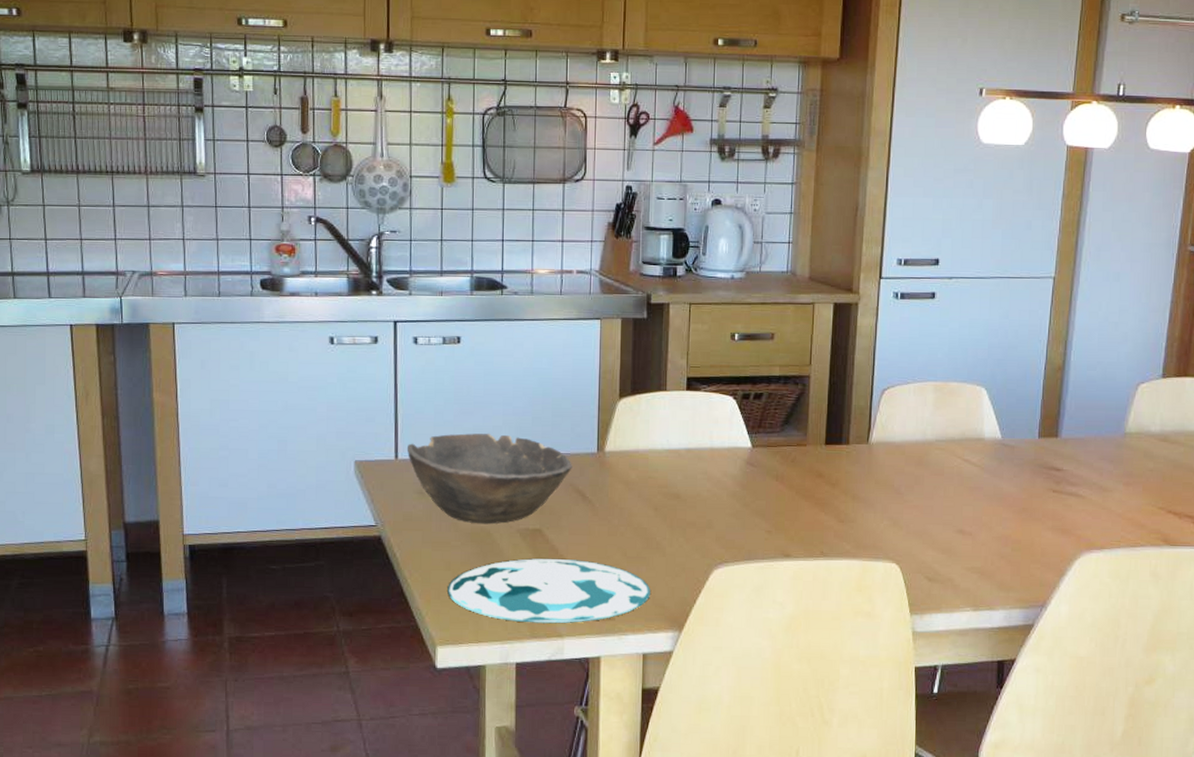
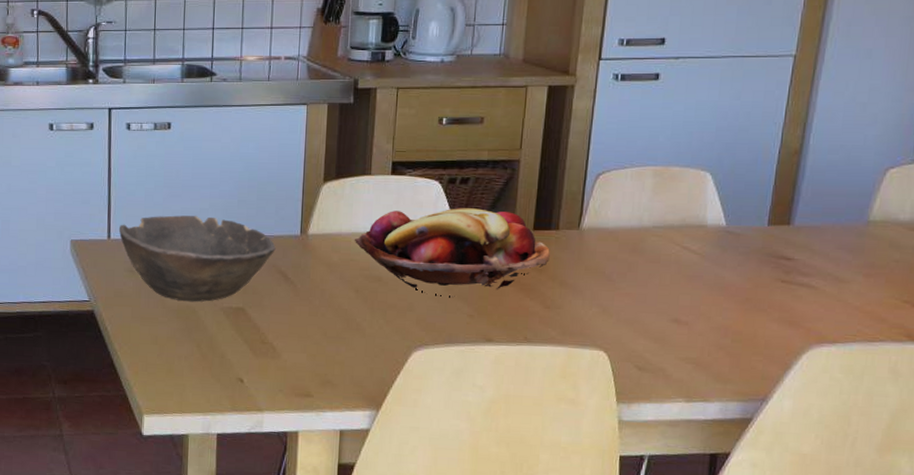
plate: present [448,558,650,624] -> none [154,335,349,399]
fruit basket: none [651,423,842,513] -> present [354,208,550,297]

